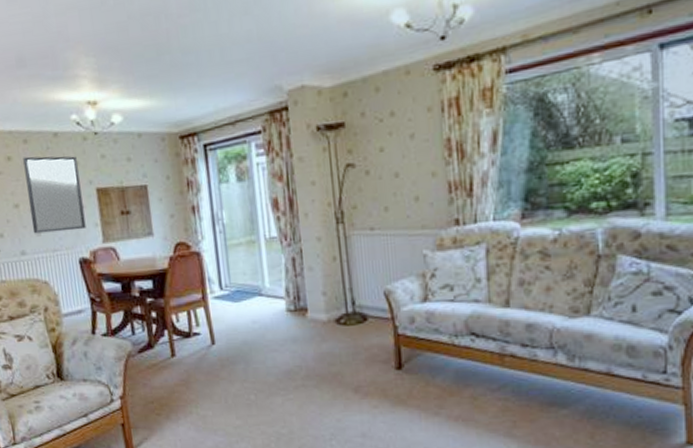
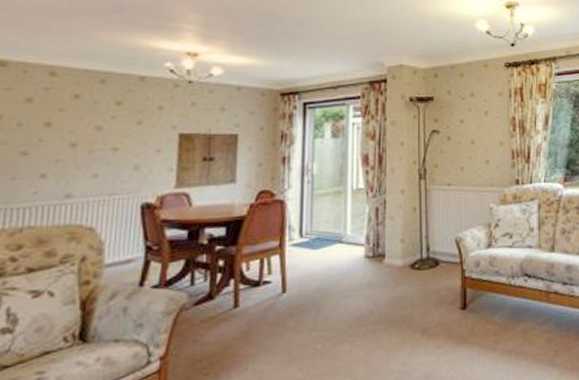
home mirror: present [23,156,86,234] -> none [88,96,162,176]

